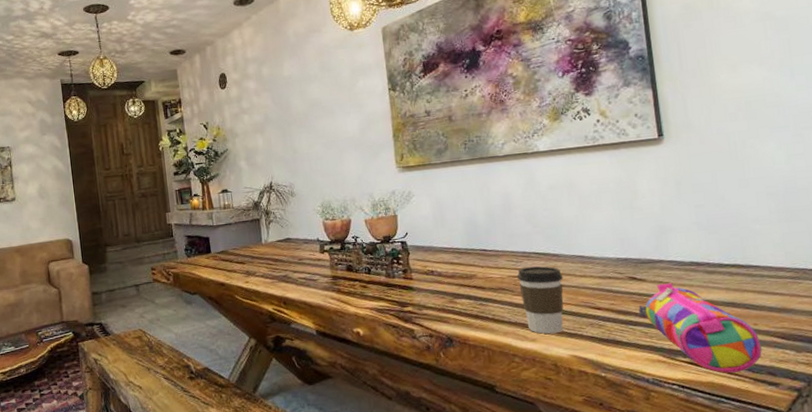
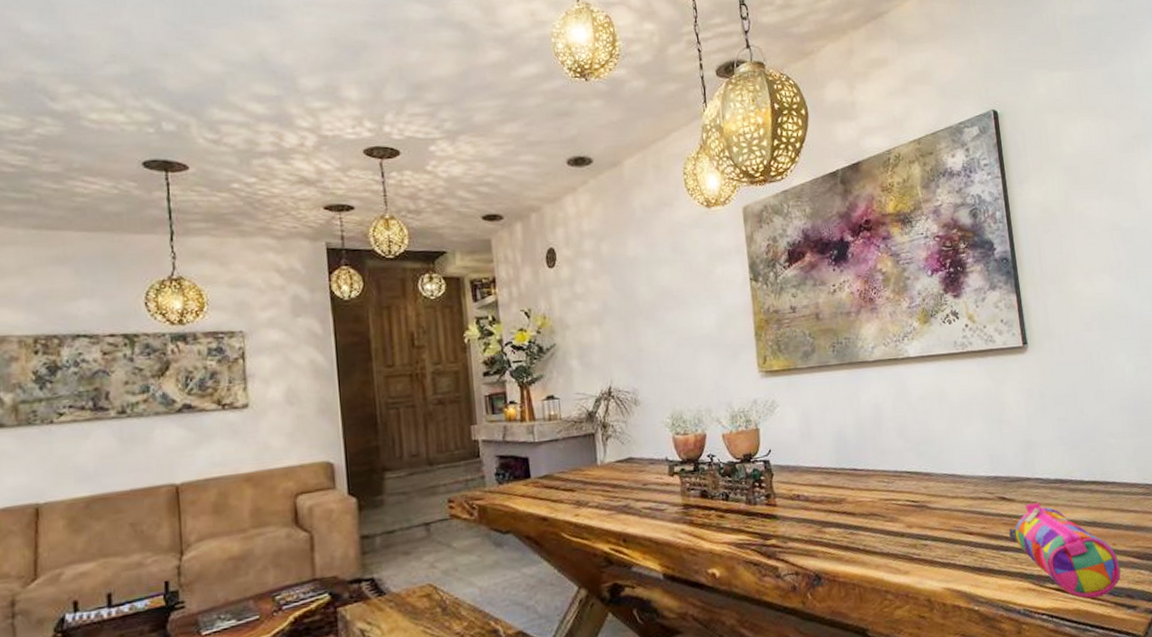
coffee cup: present [516,266,564,334] -> none [888,487,936,565]

